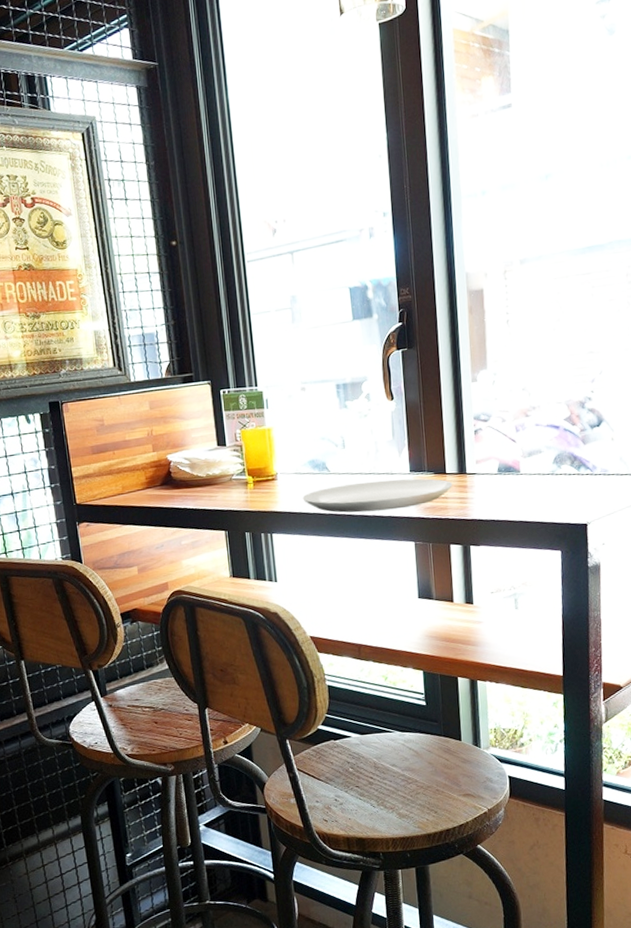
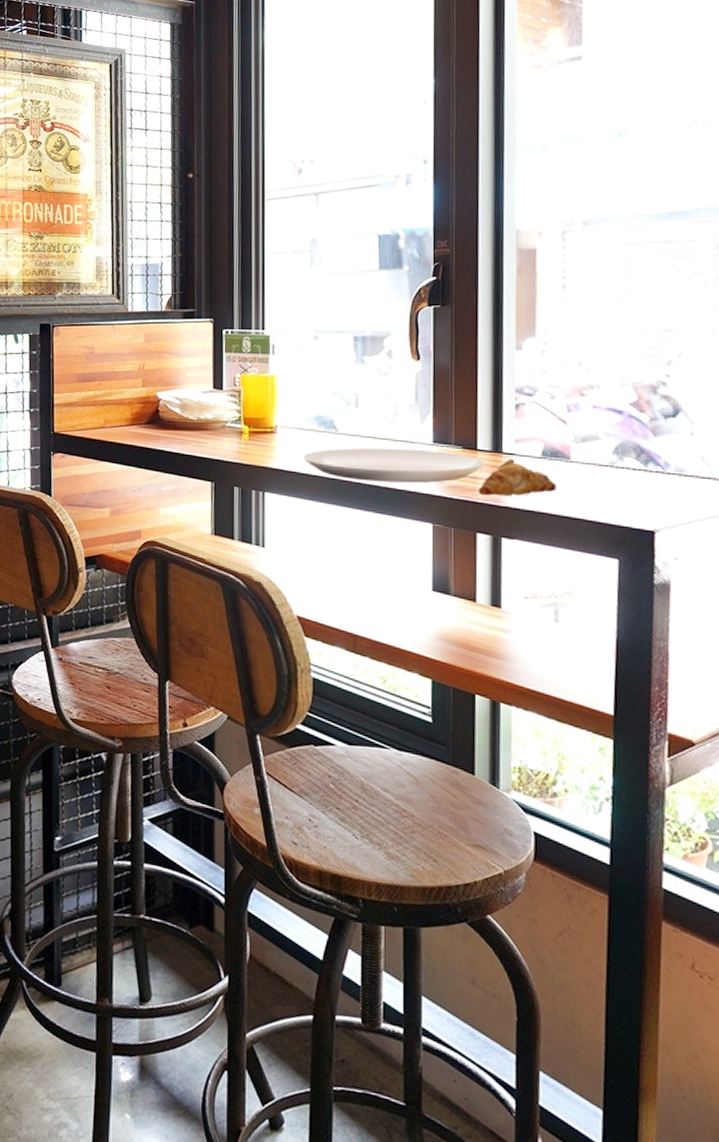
croissant: none [449,478,511,513] -> present [478,459,557,496]

